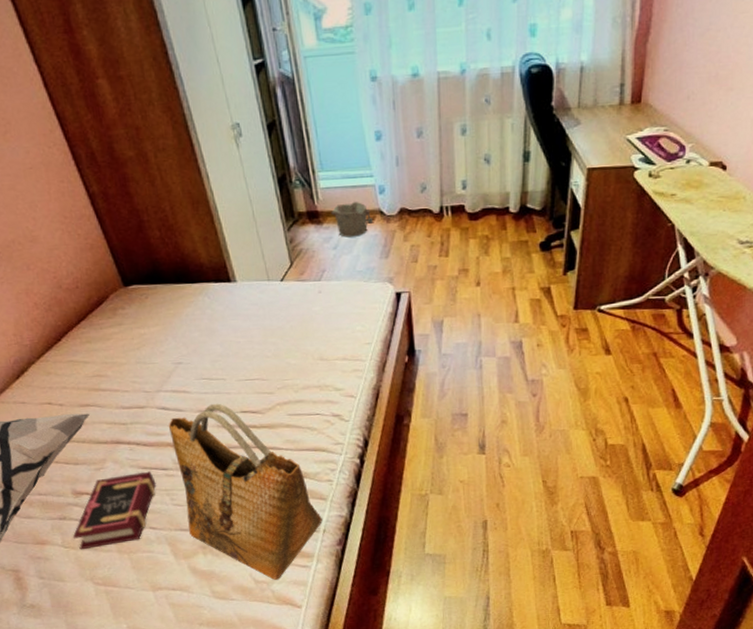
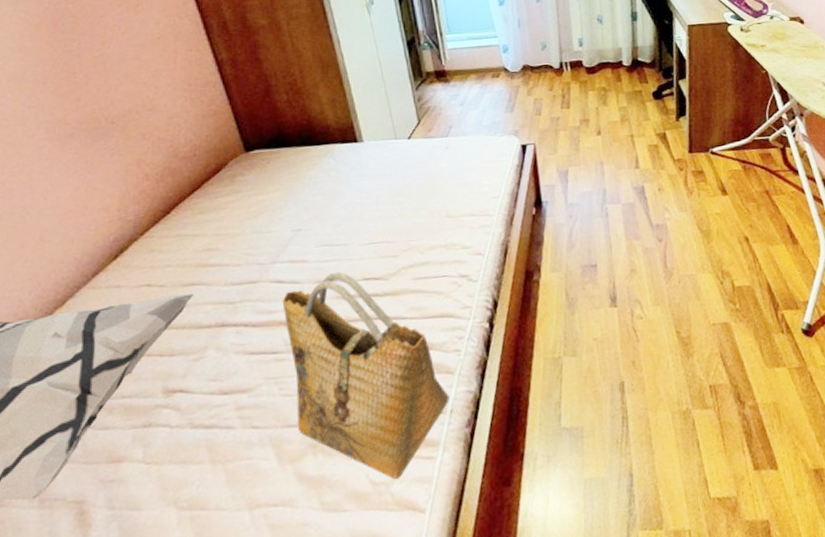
book: present [72,471,157,550] -> none [157,356,264,465]
bucket: present [331,201,373,238] -> none [458,60,498,94]

